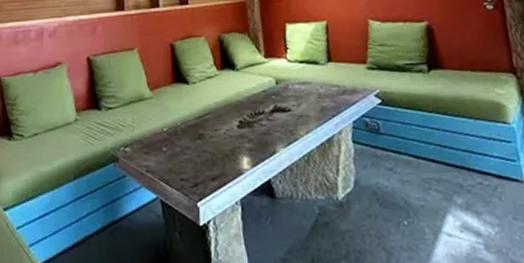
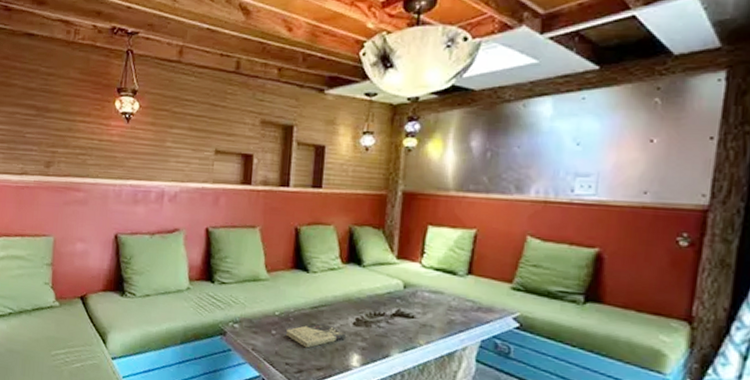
book: none [175,130,233,160] -> present [285,322,345,348]

